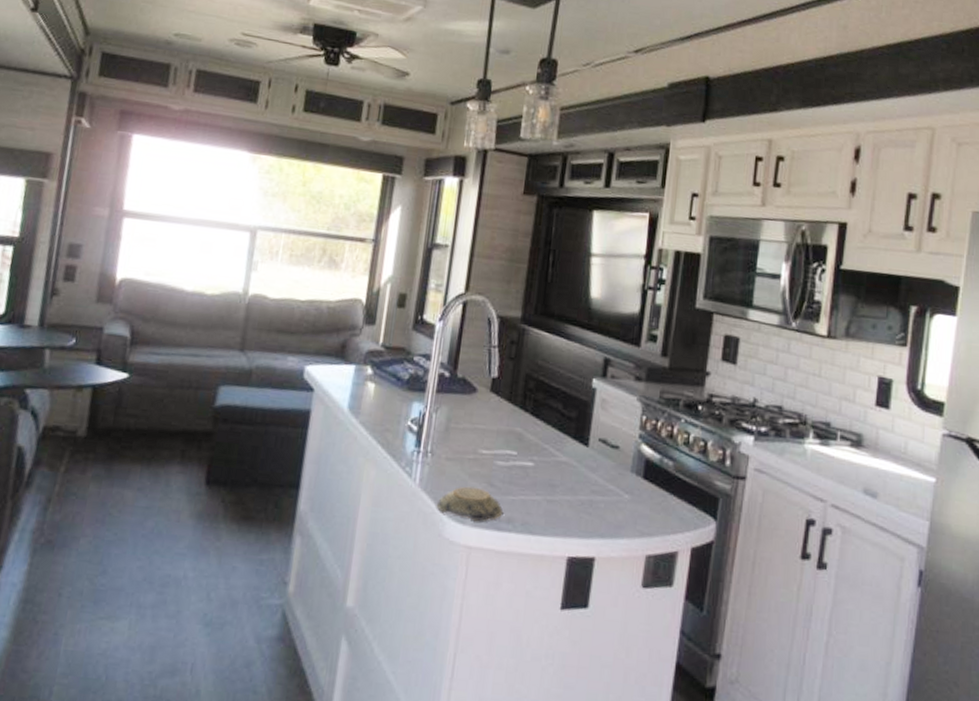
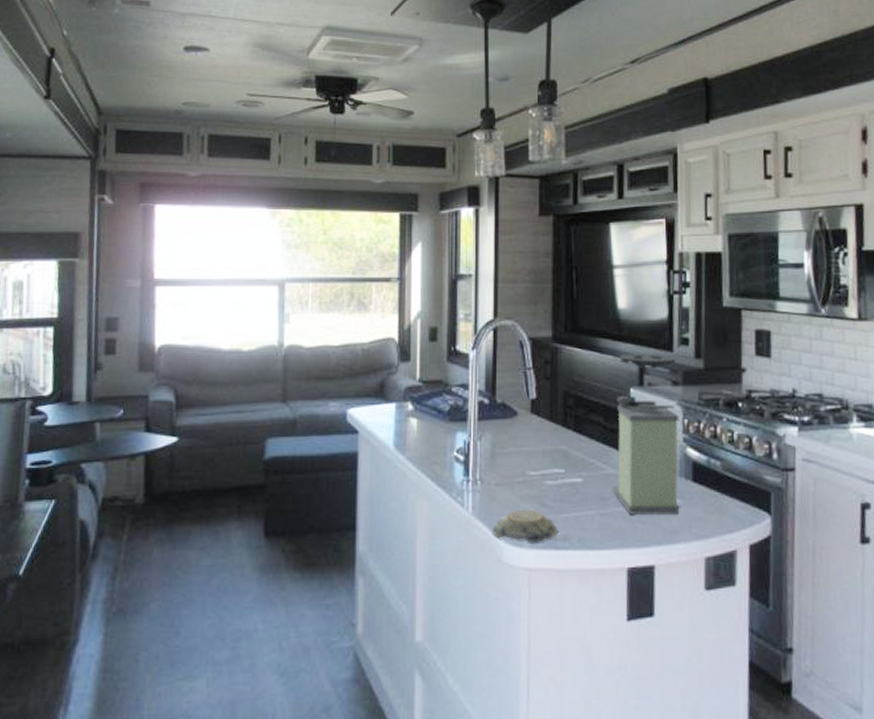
coffee grinder: none [562,343,642,510] -> present [612,354,680,515]

